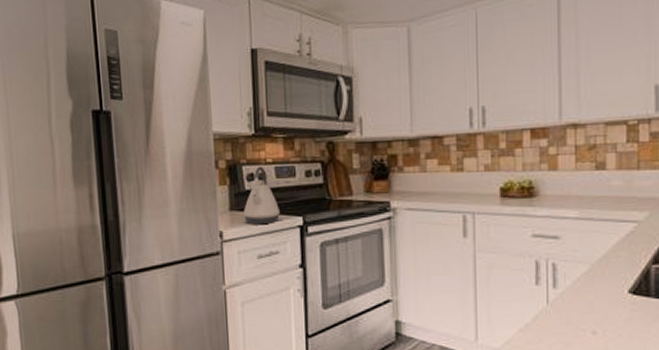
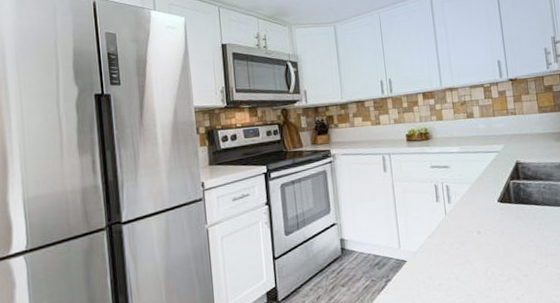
kettle: present [243,165,280,225] -> none [219,129,249,176]

